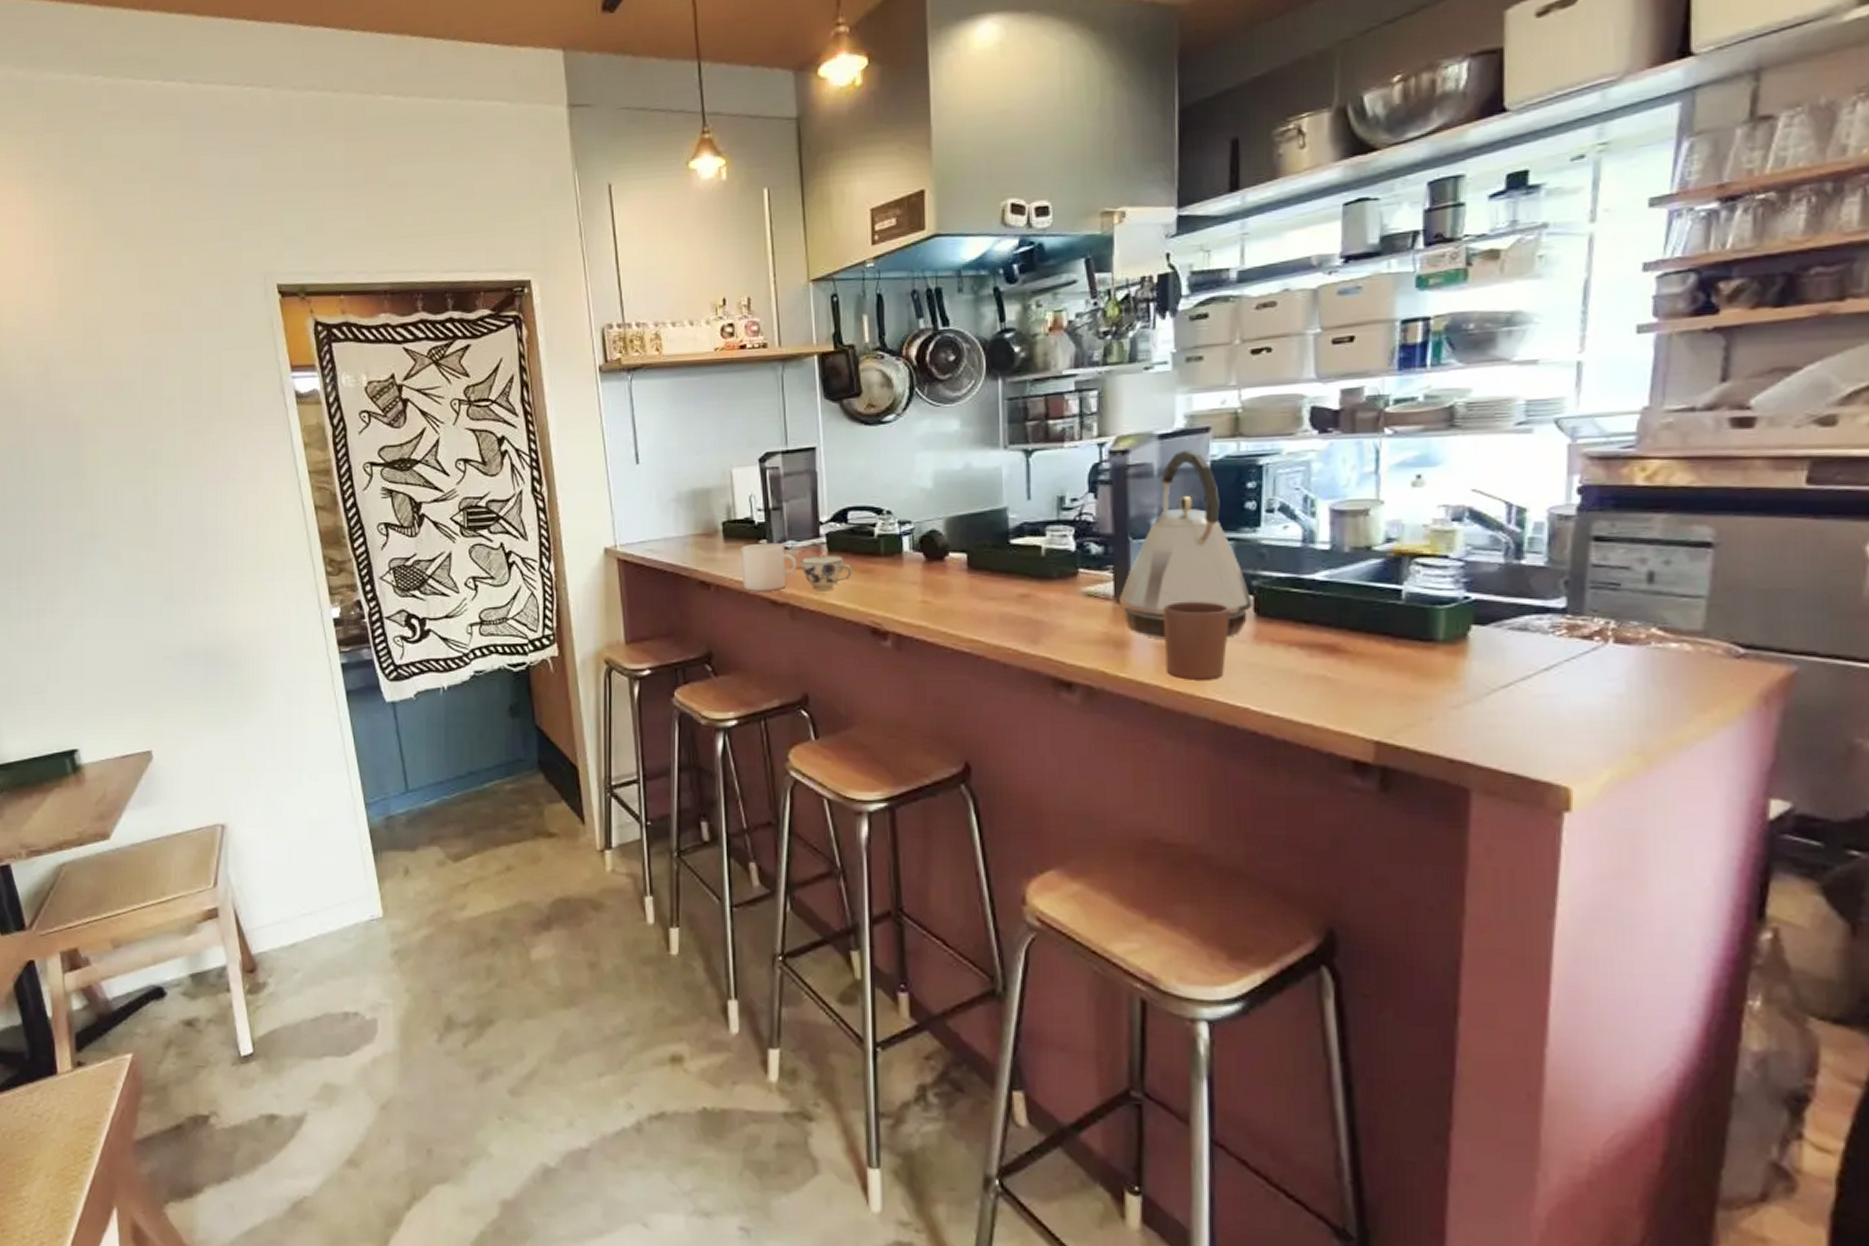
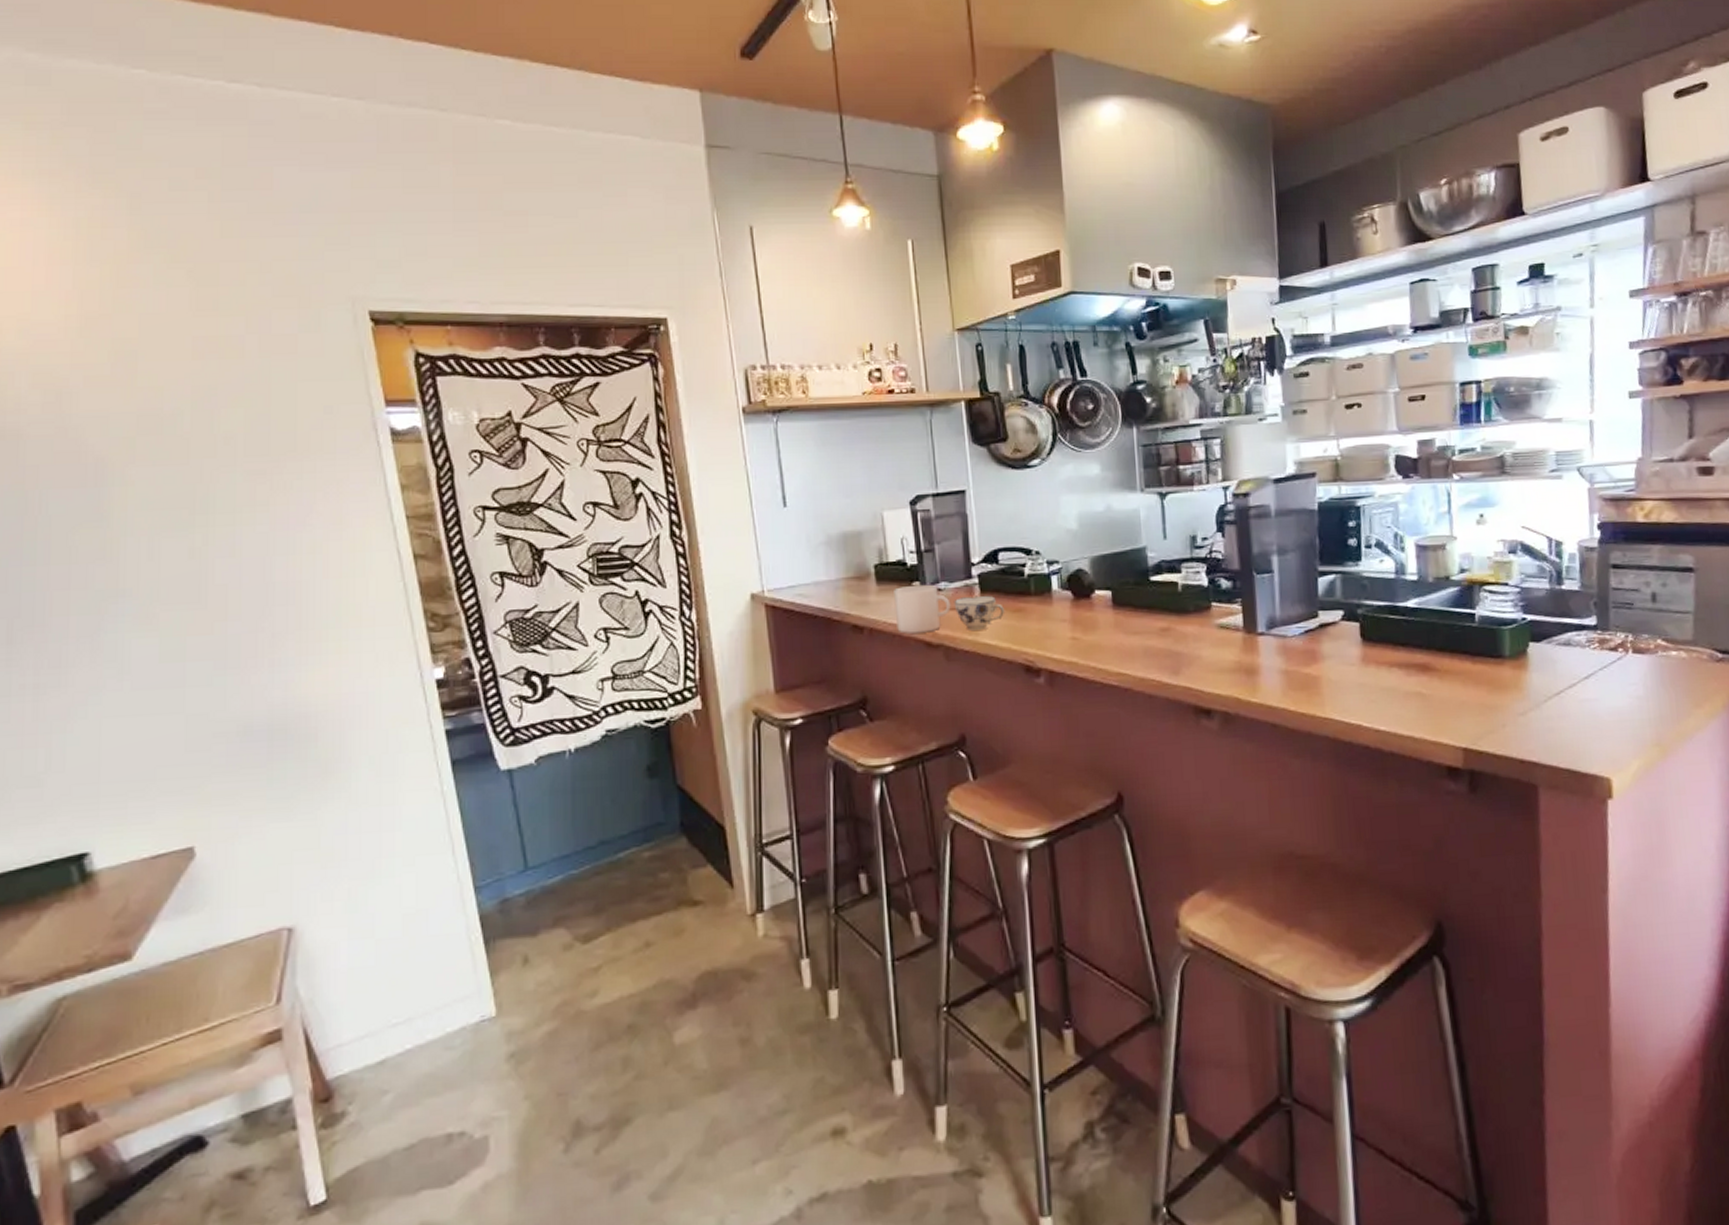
kettle: present [1120,450,1252,640] -> none [1248,493,1359,666]
mug: present [1164,601,1230,680] -> none [1286,629,1341,702]

